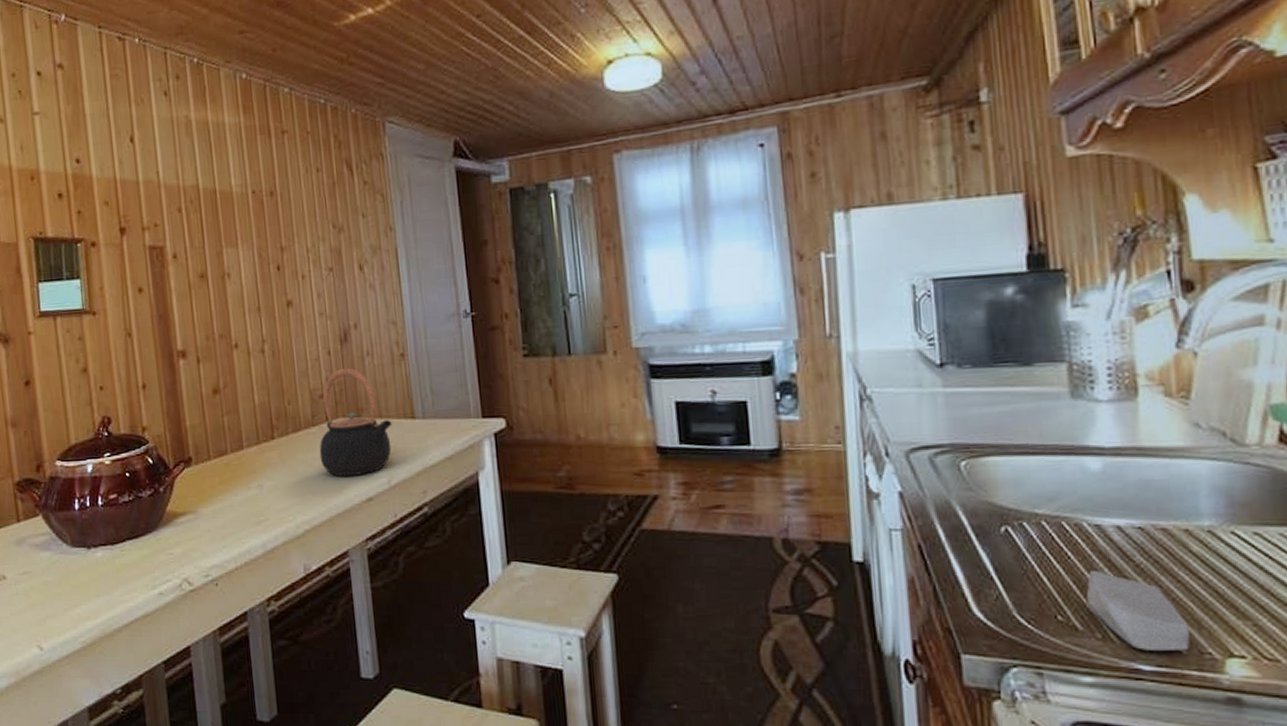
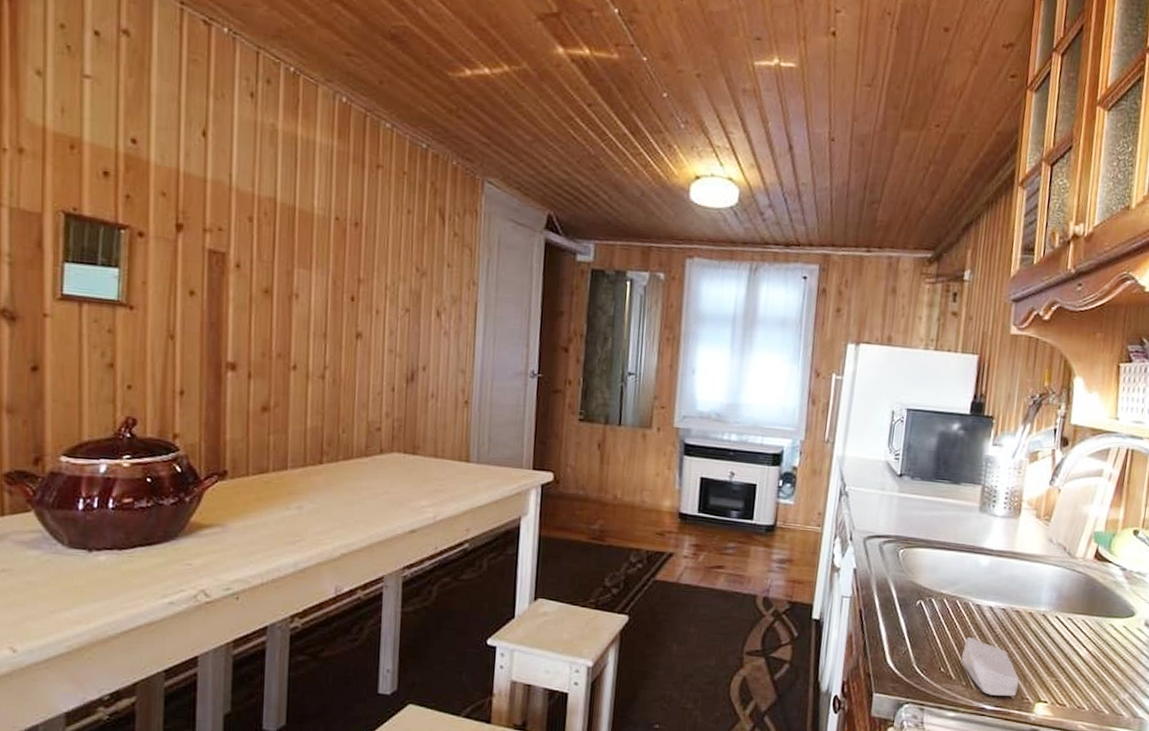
teapot: present [319,368,392,477] -> none [368,406,446,509]

